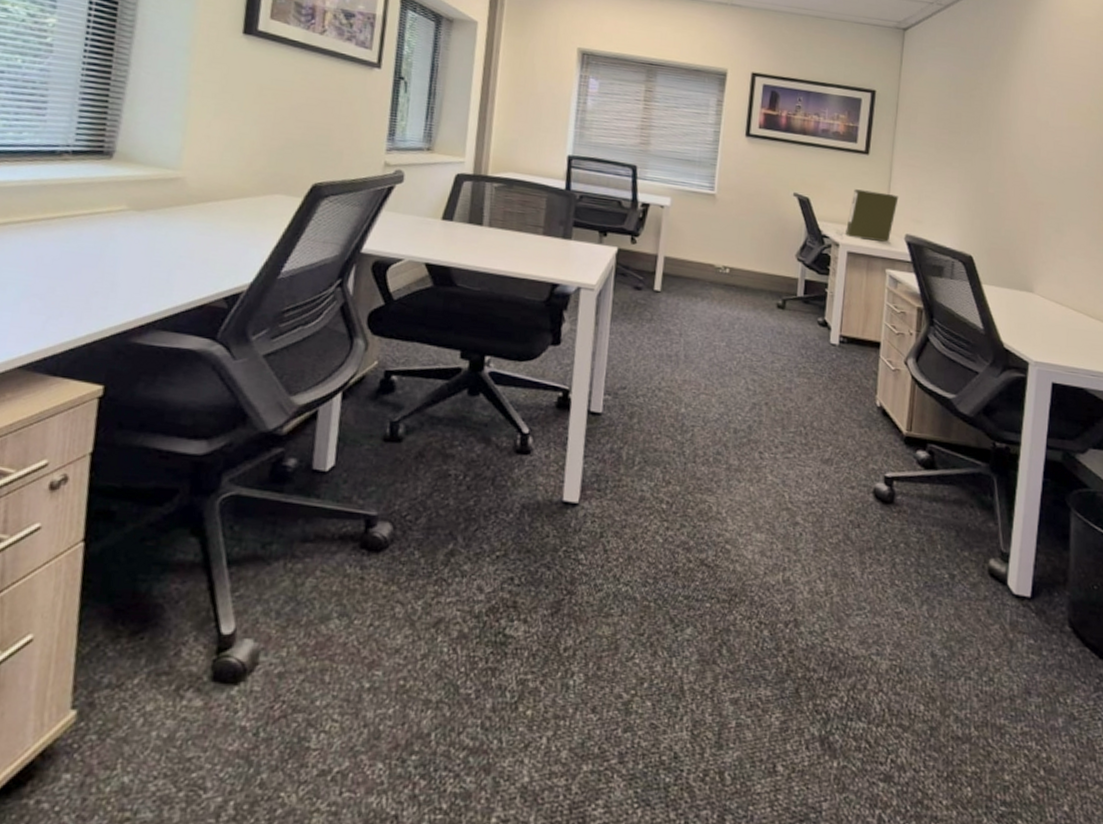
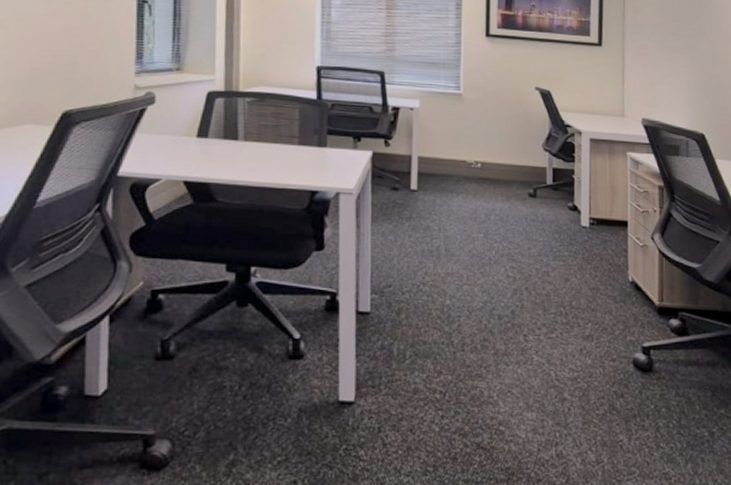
binder: present [845,189,899,242] -> none [587,79,633,127]

